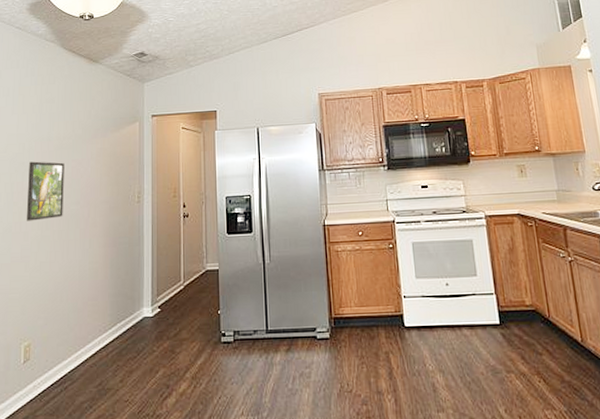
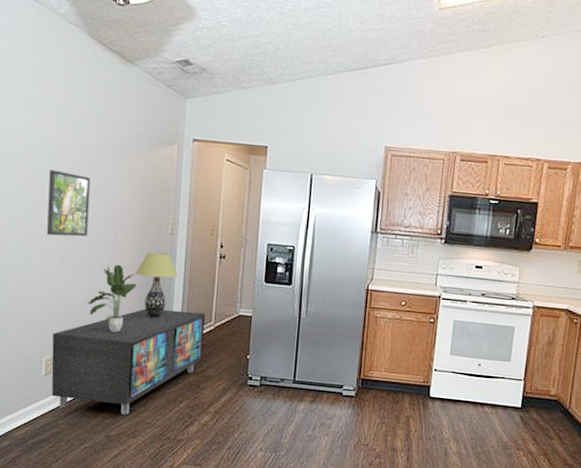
storage cabinet: none [30,273,175,397] -> present [51,308,205,415]
potted plant: none [63,238,110,307] -> present [87,264,138,333]
table lamp: none [107,220,147,287] -> present [136,251,179,318]

